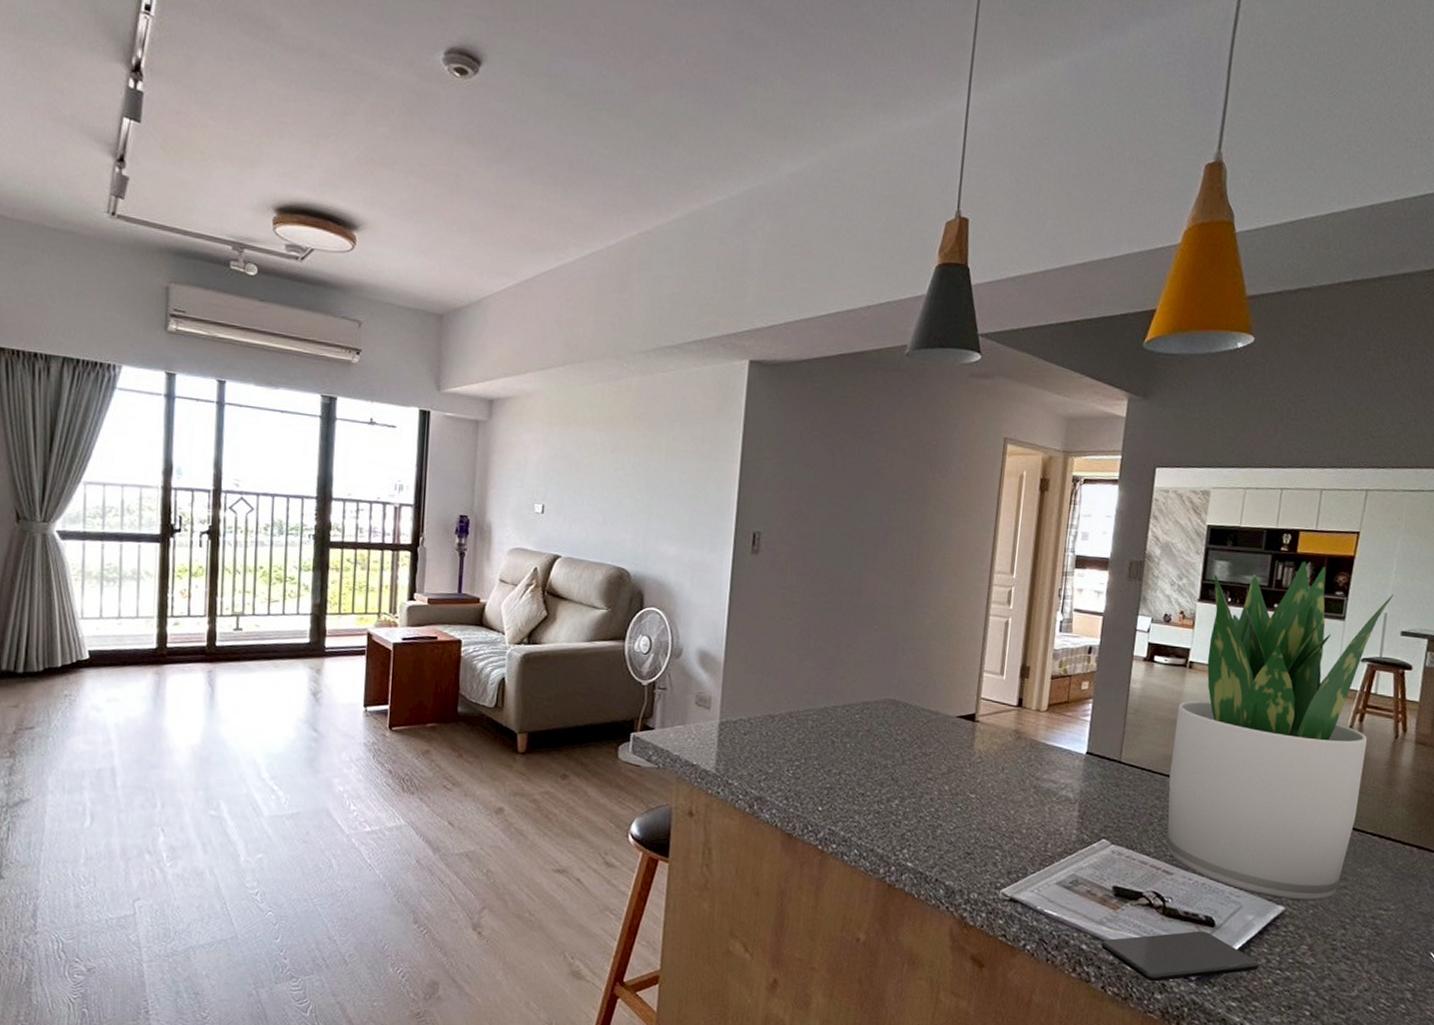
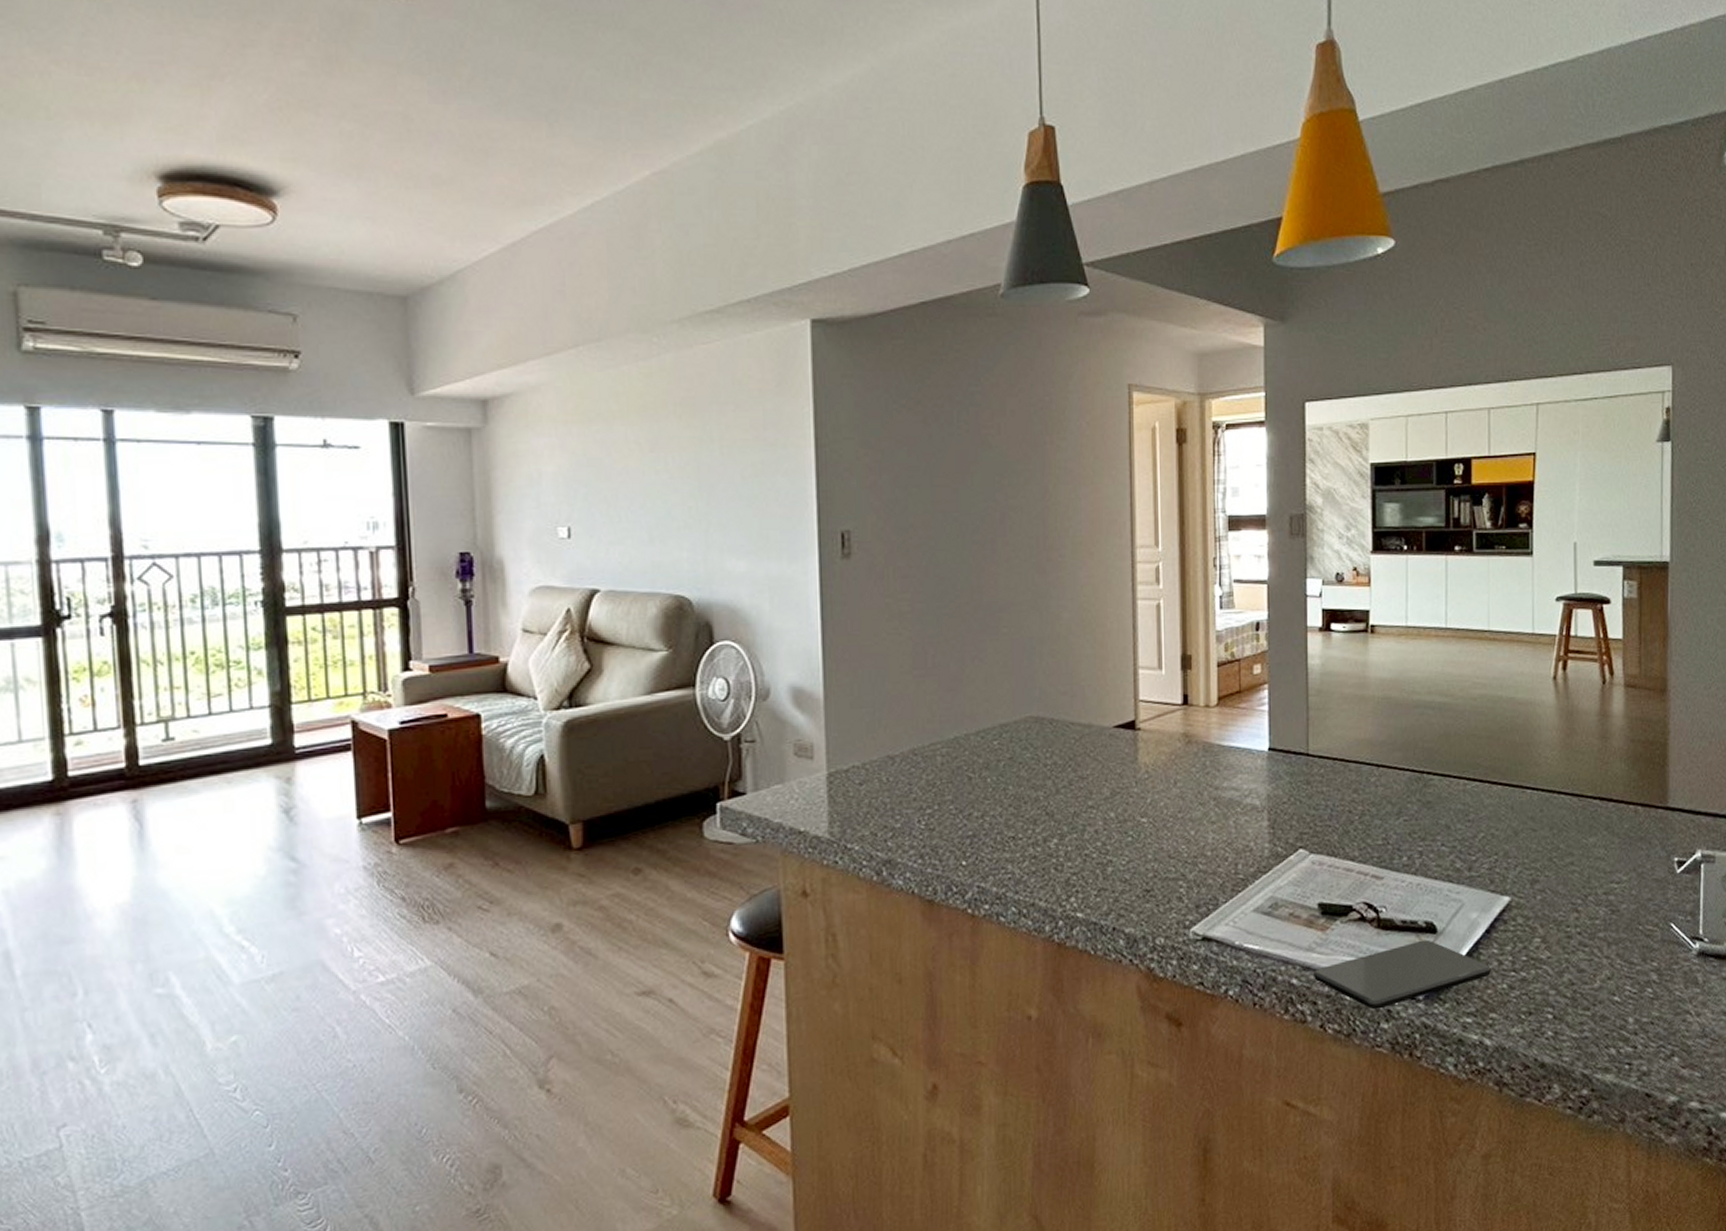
planter: present [1166,561,1394,901] -> none [1364,493,1581,888]

